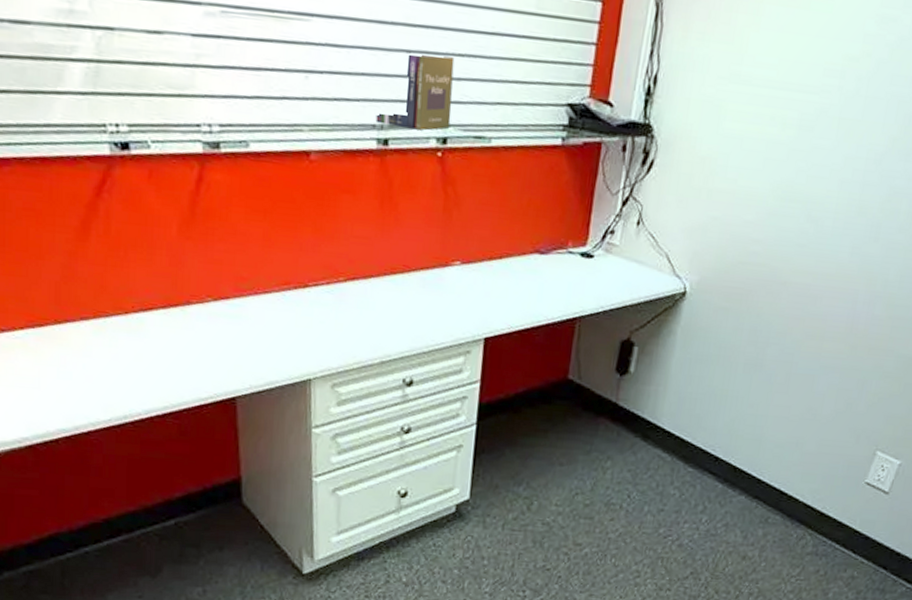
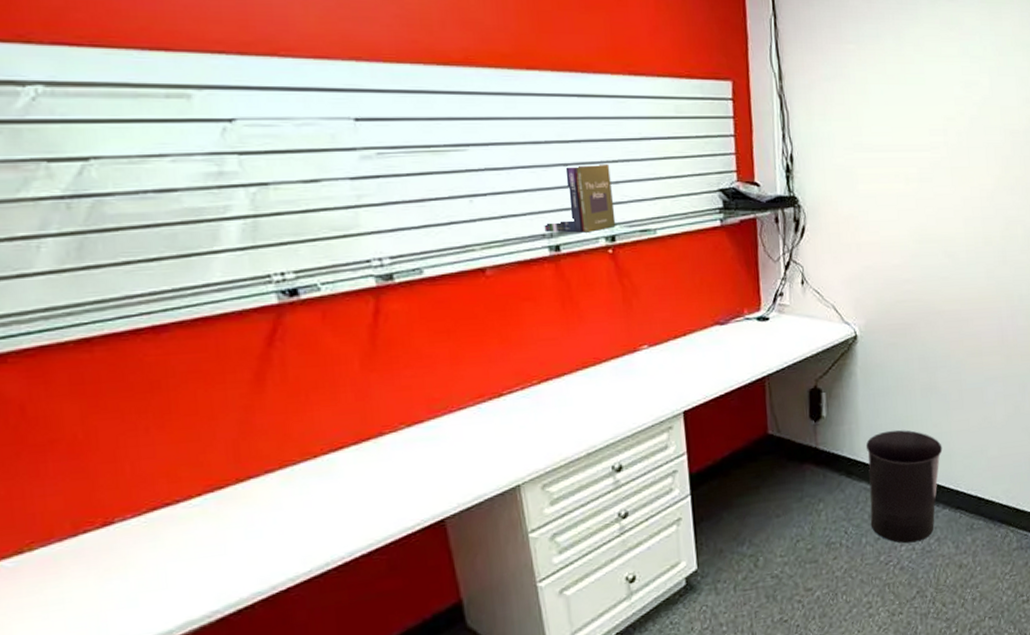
waste bin: none [656,400,754,523] -> present [865,430,943,543]

